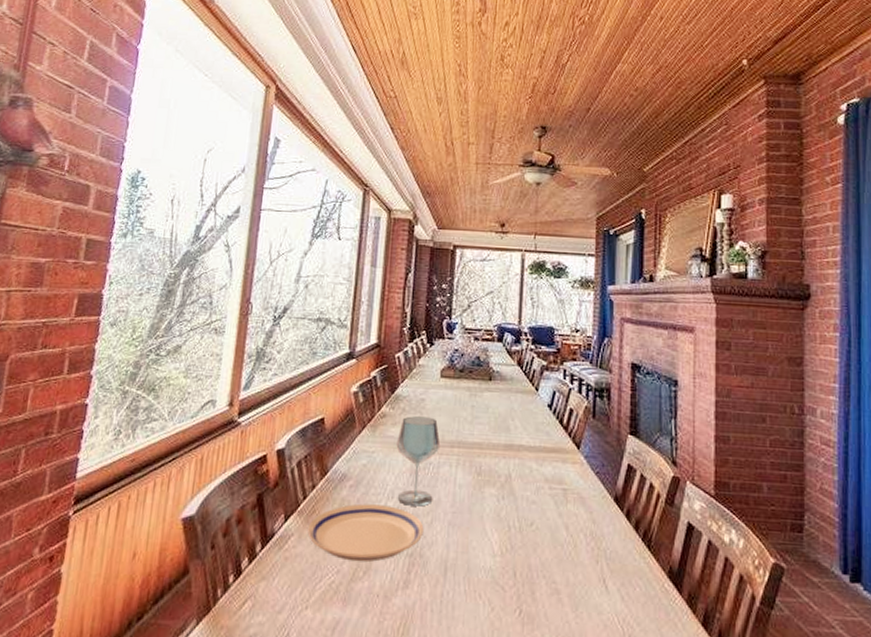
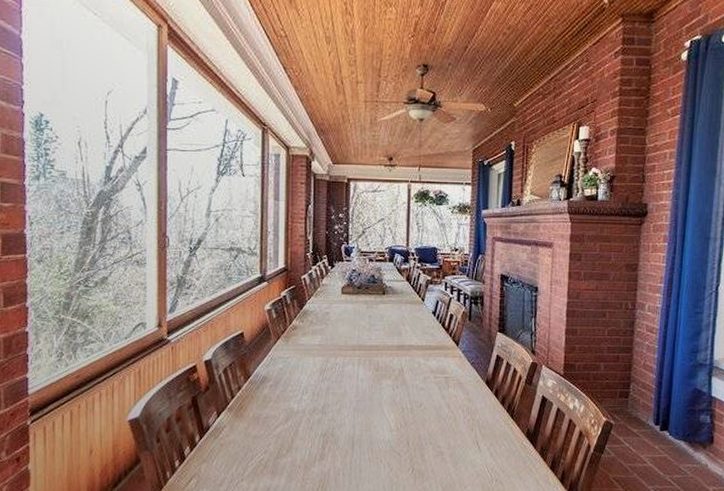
plate: present [307,504,424,562] -> none [238,399,334,443]
wine glass: present [396,416,441,507] -> none [307,327,344,398]

